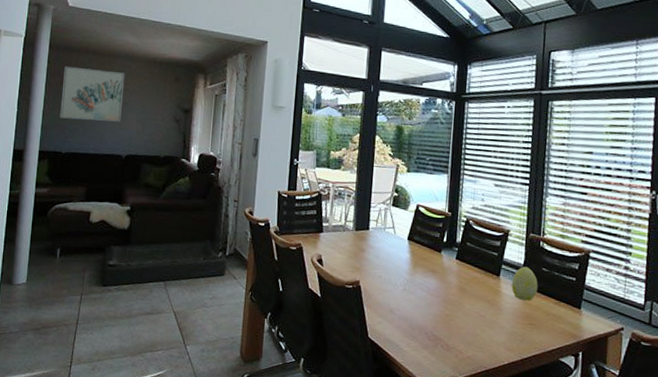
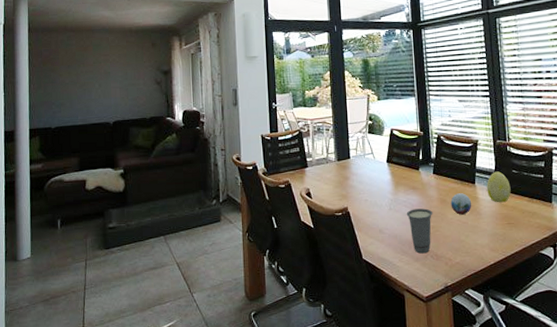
wall art: present [60,66,125,122] -> none [45,45,105,96]
cup: none [421,293,450,342] -> present [406,208,433,254]
decorative orb: none [470,283,493,307] -> present [450,193,472,215]

